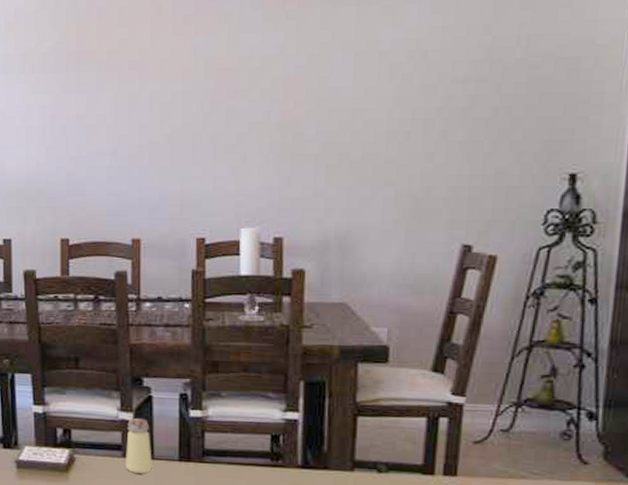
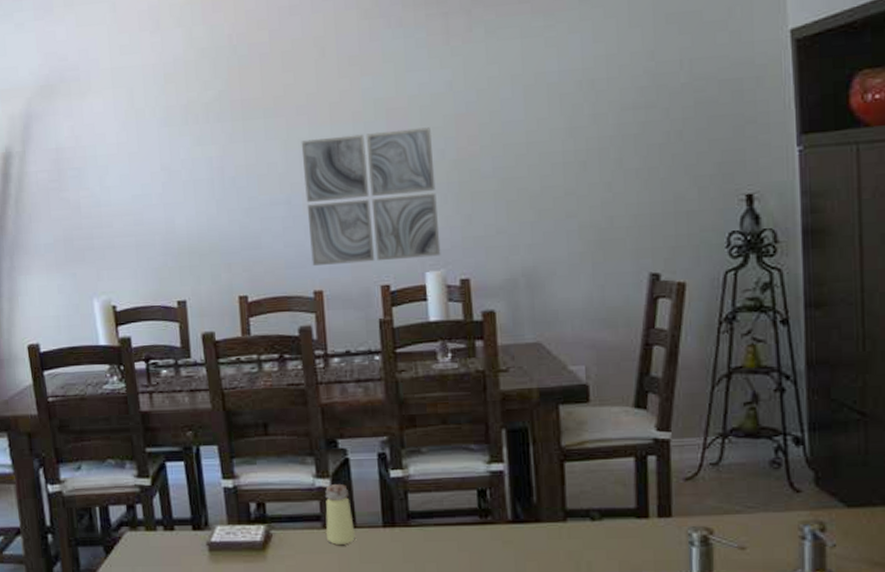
wall art: none [131,89,259,215] -> present [301,127,441,266]

